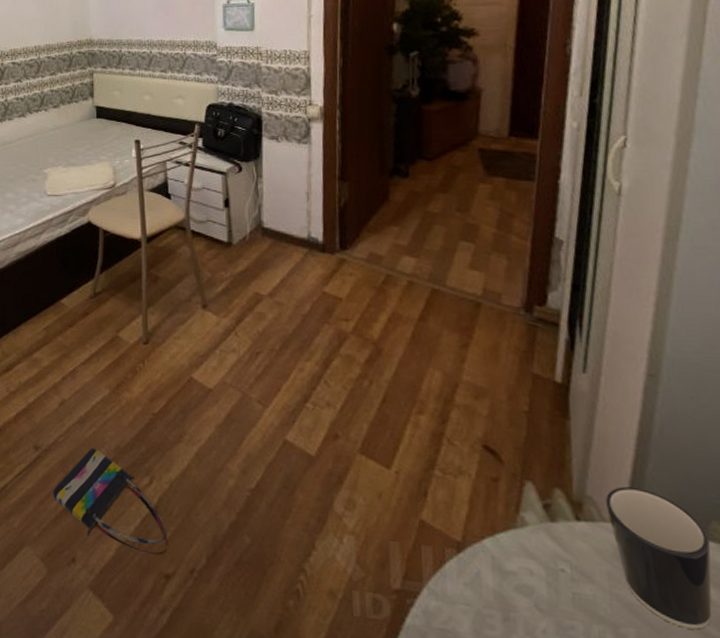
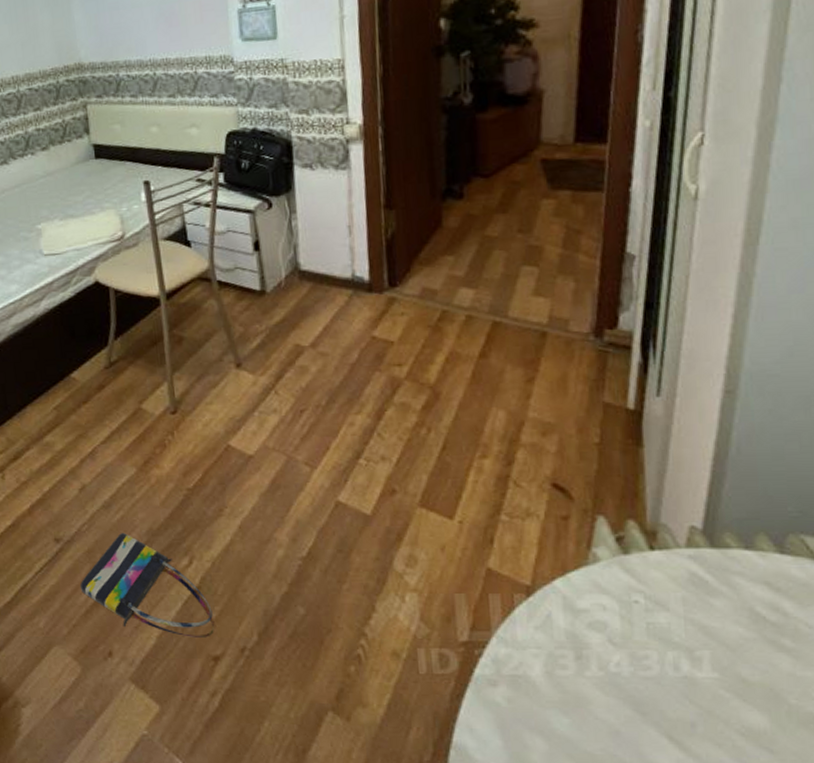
mug: present [606,486,712,630] -> none [681,510,787,644]

